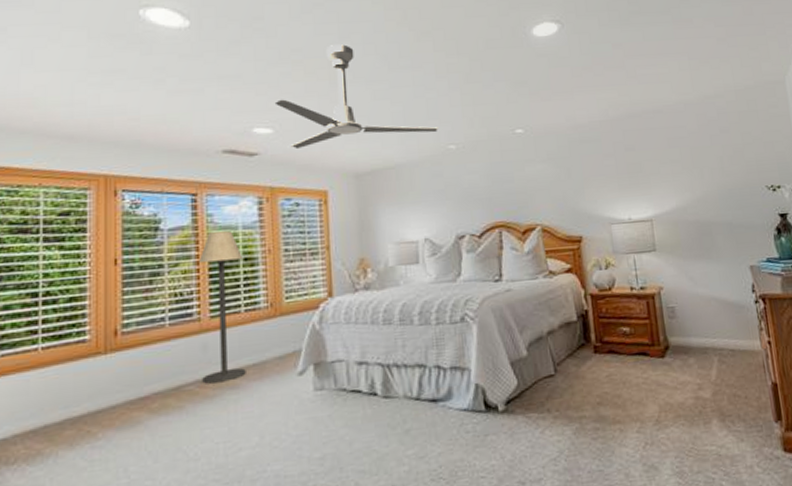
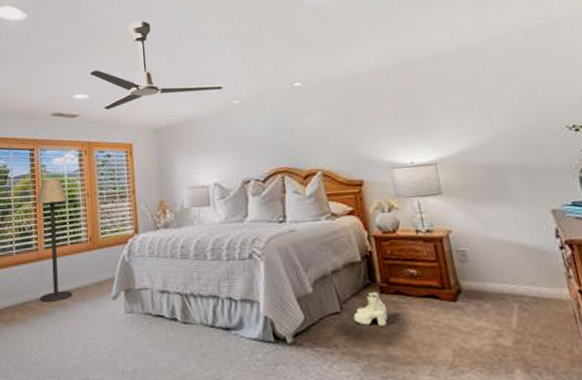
boots: none [567,351,601,387] -> present [353,291,388,326]

